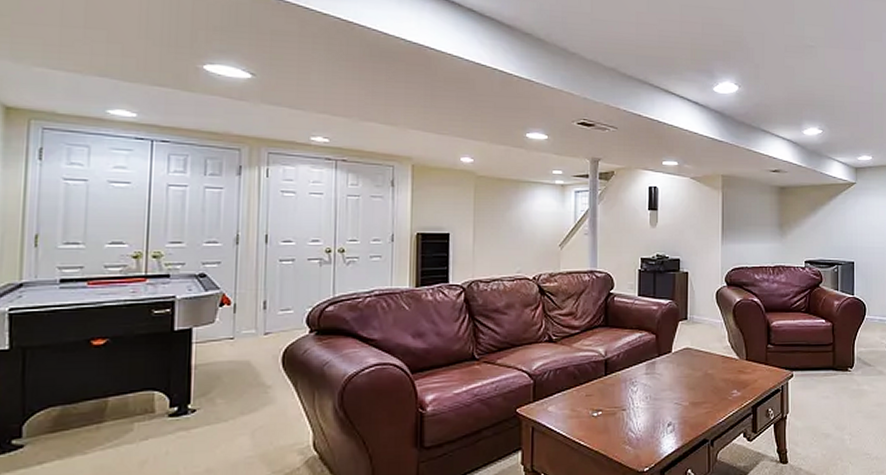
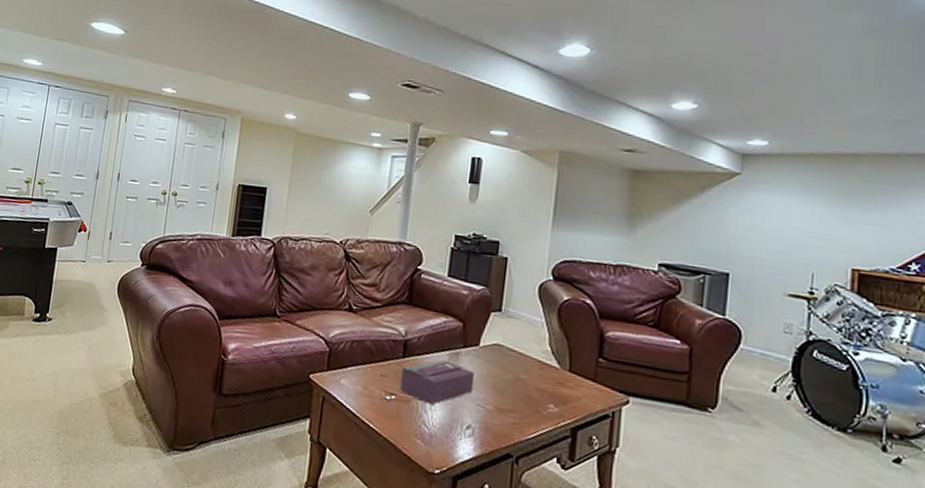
tissue box: none [604,369,669,412] -> present [399,359,474,405]

